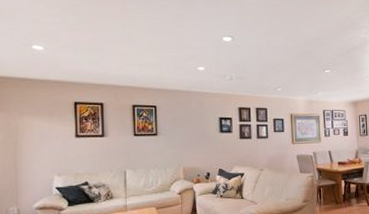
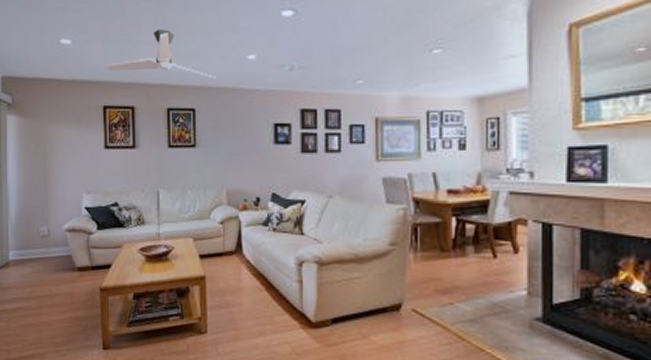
ceiling fan: none [77,43,174,83] -> present [106,28,217,79]

